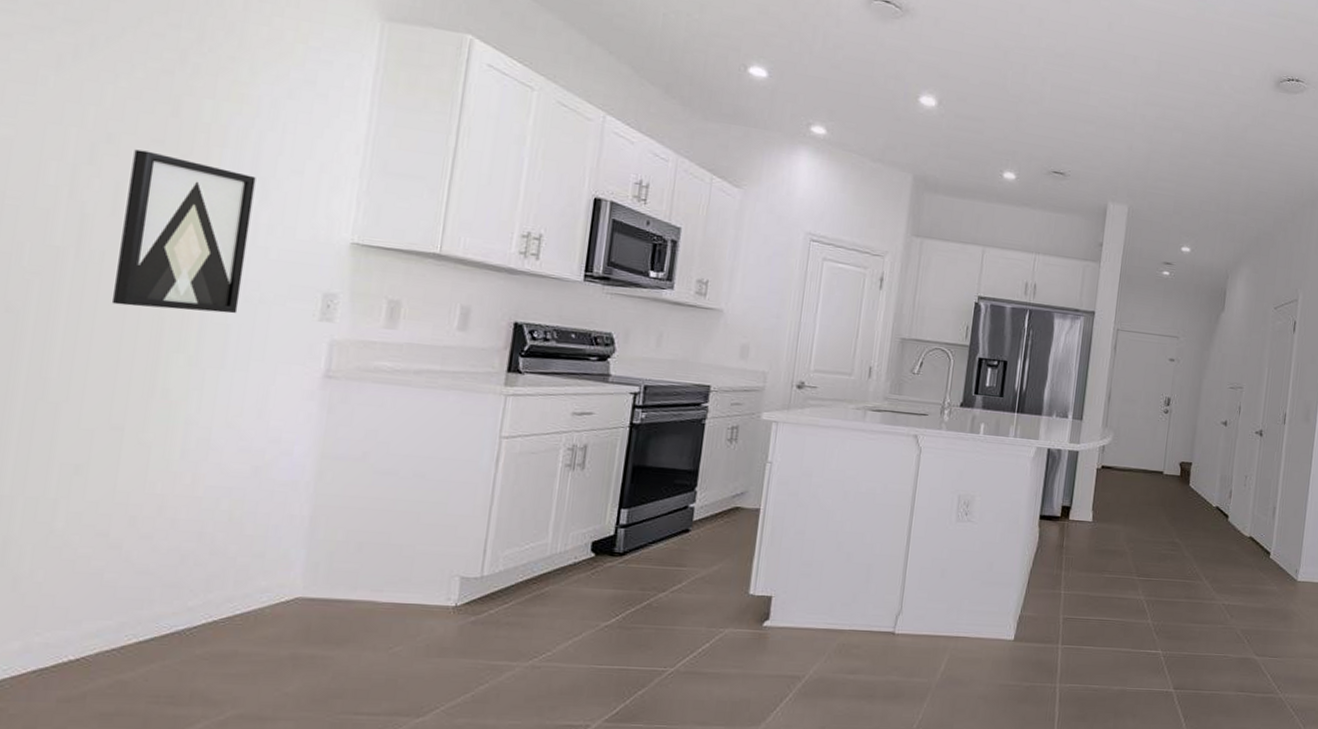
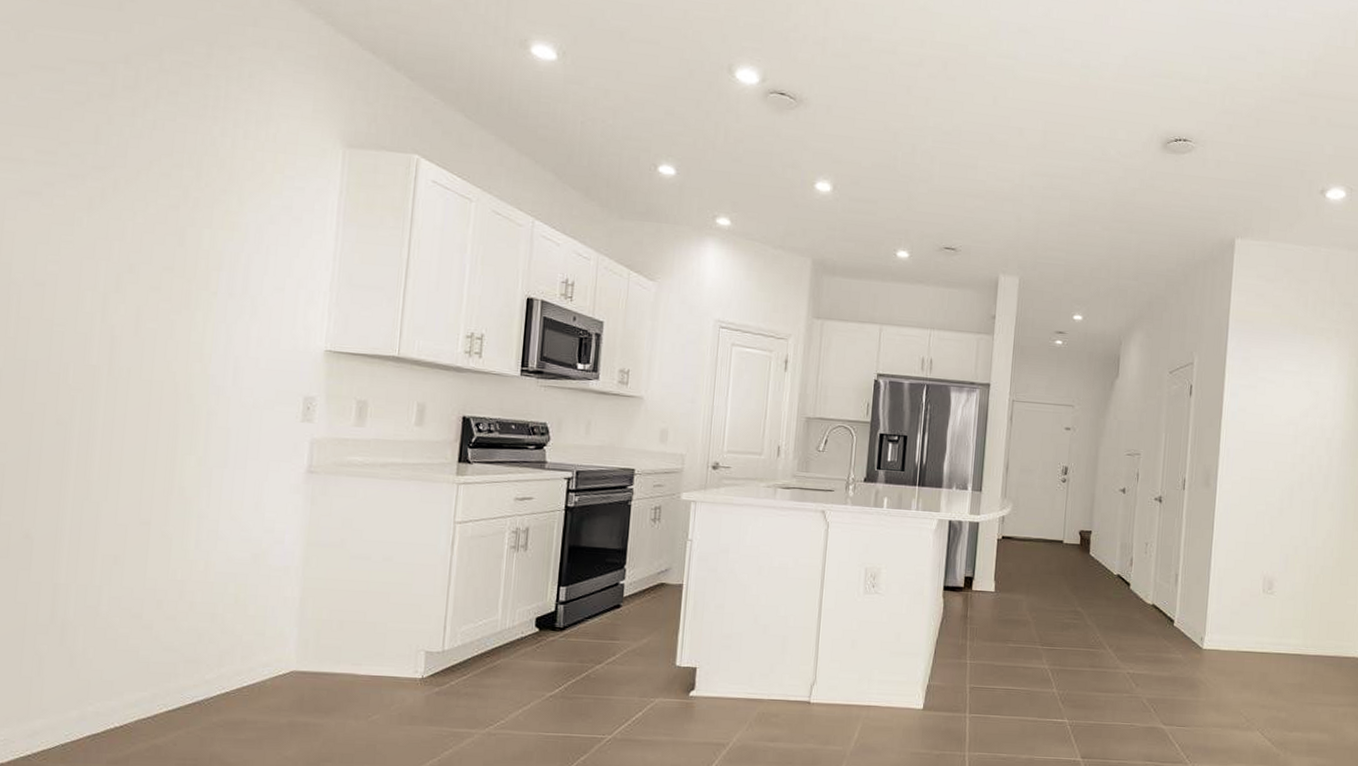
wall art: present [111,149,256,314] -> none [137,277,247,419]

